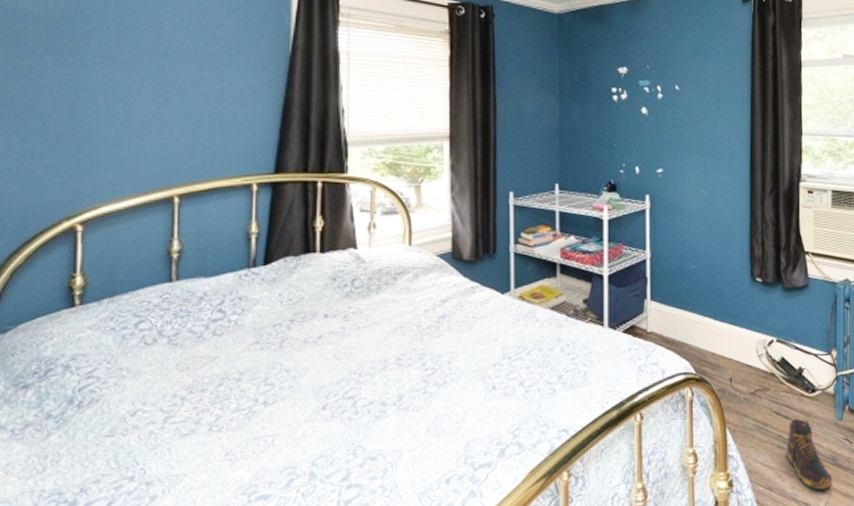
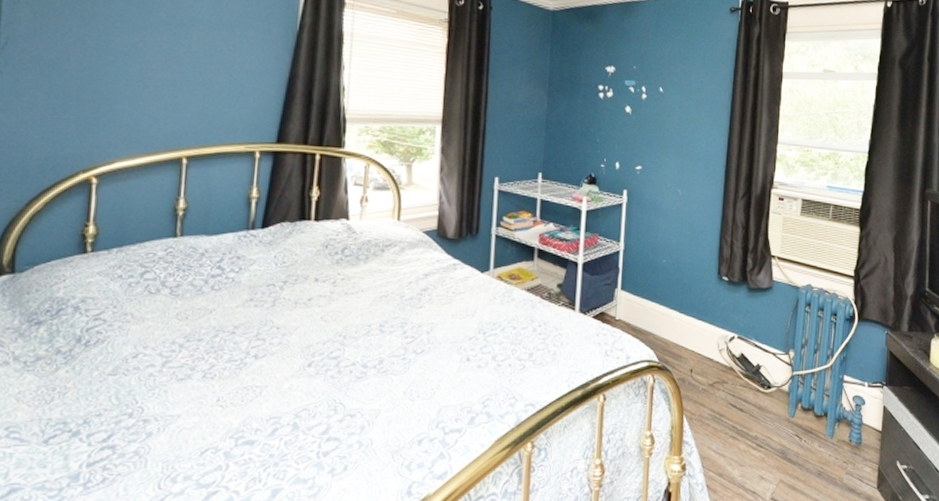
shoe: present [785,419,832,490] -> none [738,412,780,480]

